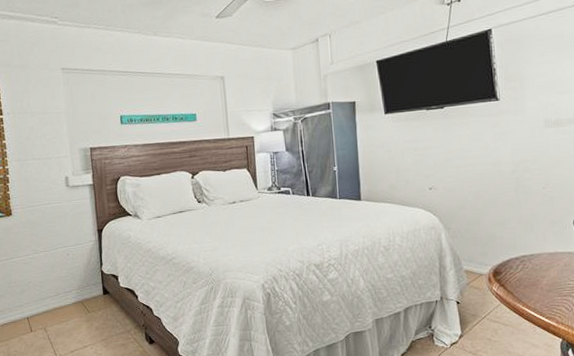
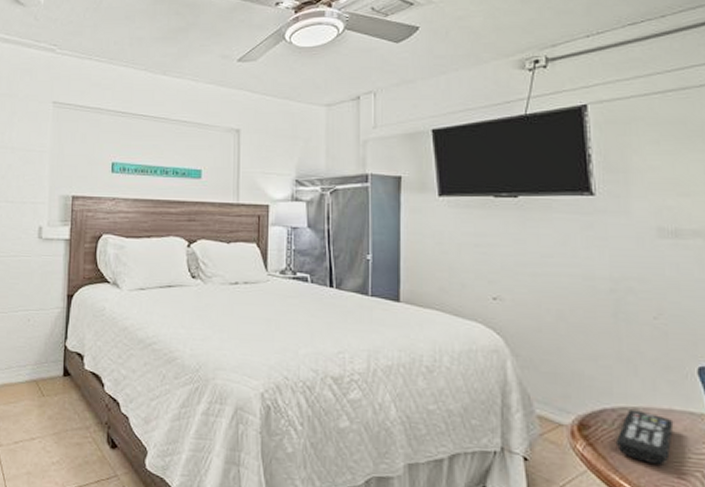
remote control: none [520,256,558,293] -> present [617,410,674,465]

